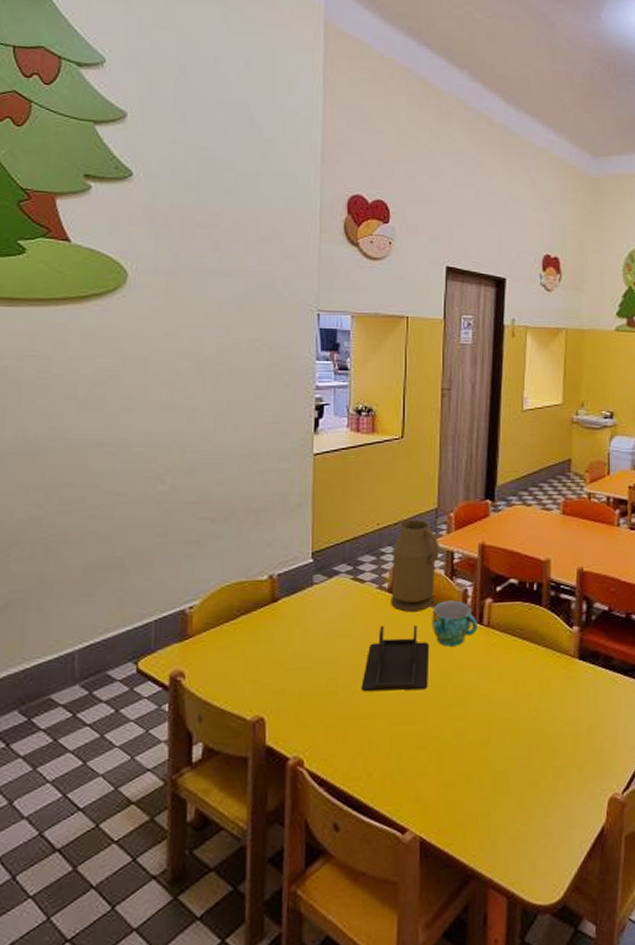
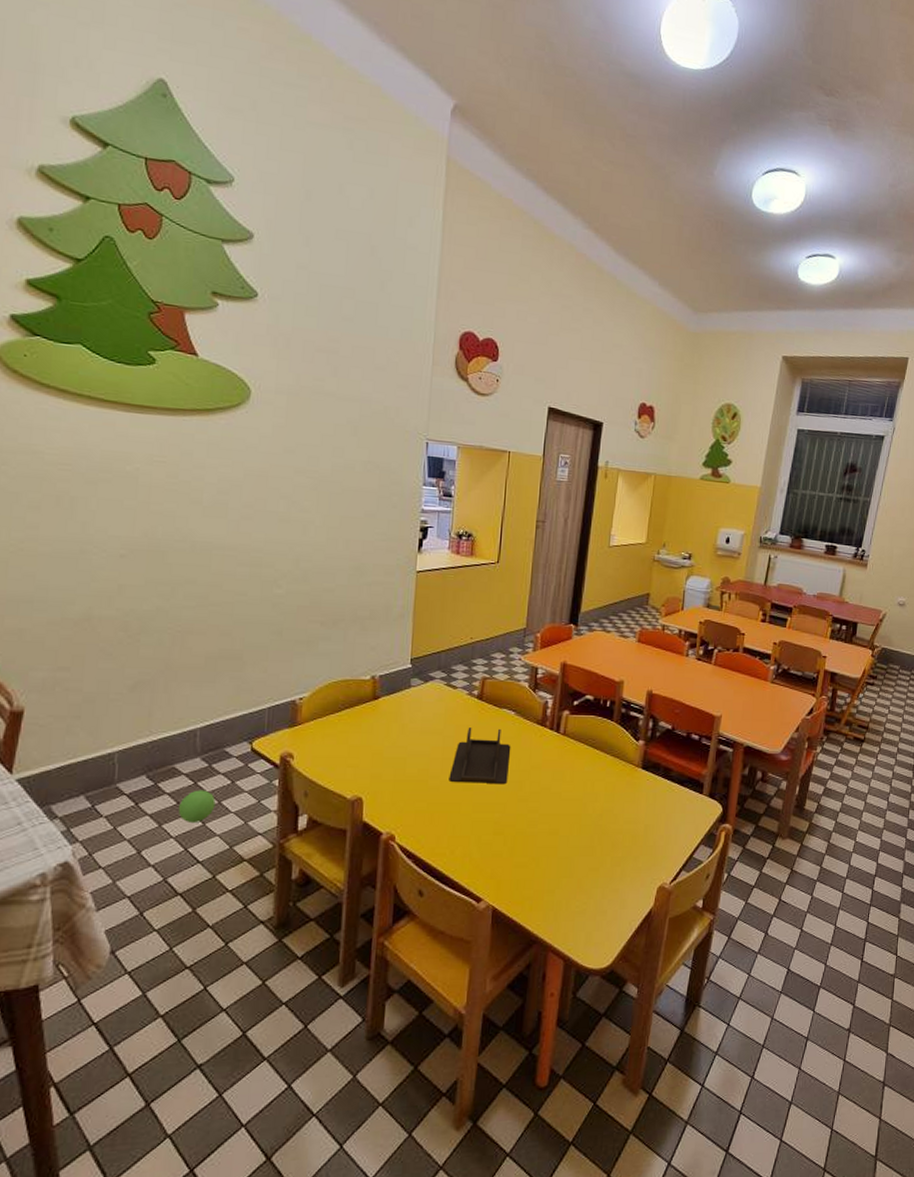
ball: none [54,722,98,764] -> present [177,790,216,824]
water jug: present [391,519,439,612] -> none [479,636,525,717]
cup: present [431,600,478,647] -> none [514,710,555,750]

